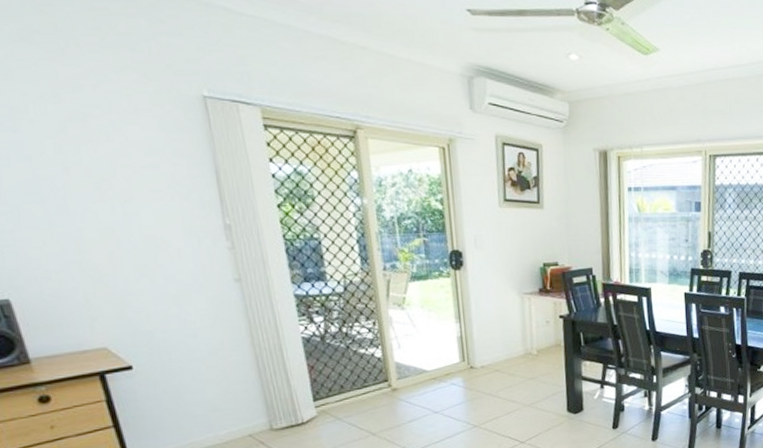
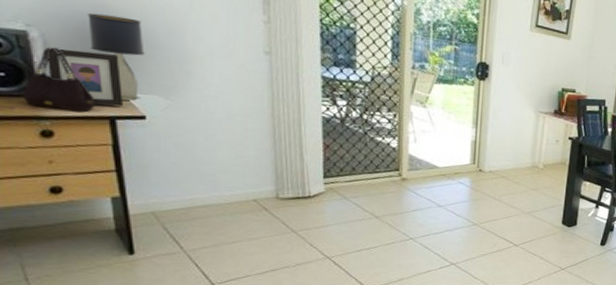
handbag: none [15,311,84,374] -> present [22,47,95,113]
picture frame: none [31,308,109,363] -> present [47,48,123,107]
table lamp: none [61,268,125,354] -> present [88,13,145,102]

